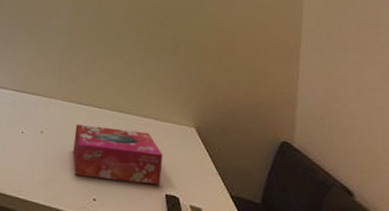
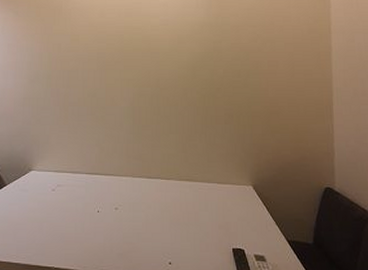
tissue box: present [73,124,164,185] -> none [147,196,228,244]

